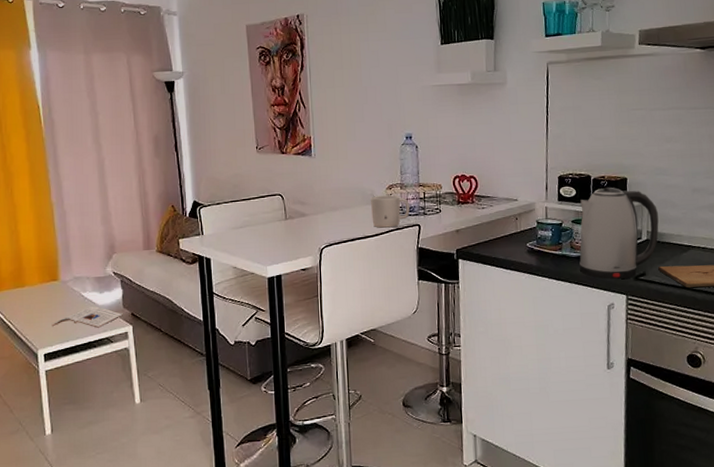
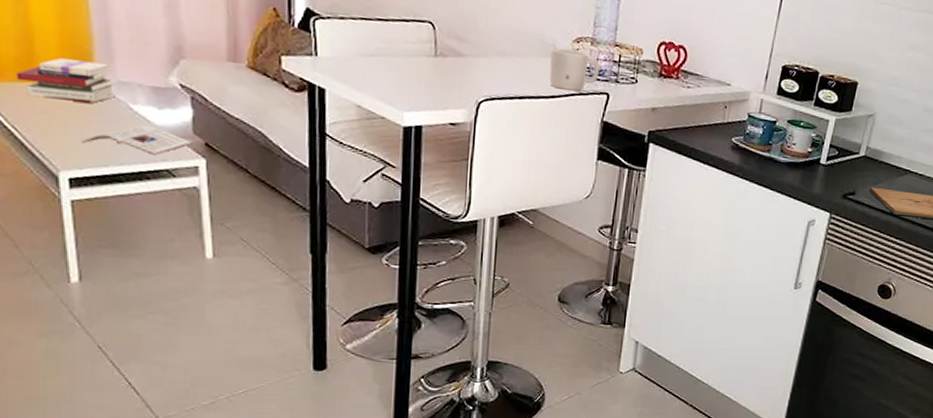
books: none [11,266,72,297] -> present [16,58,115,104]
kettle: present [579,187,659,280] -> none [786,88,884,196]

